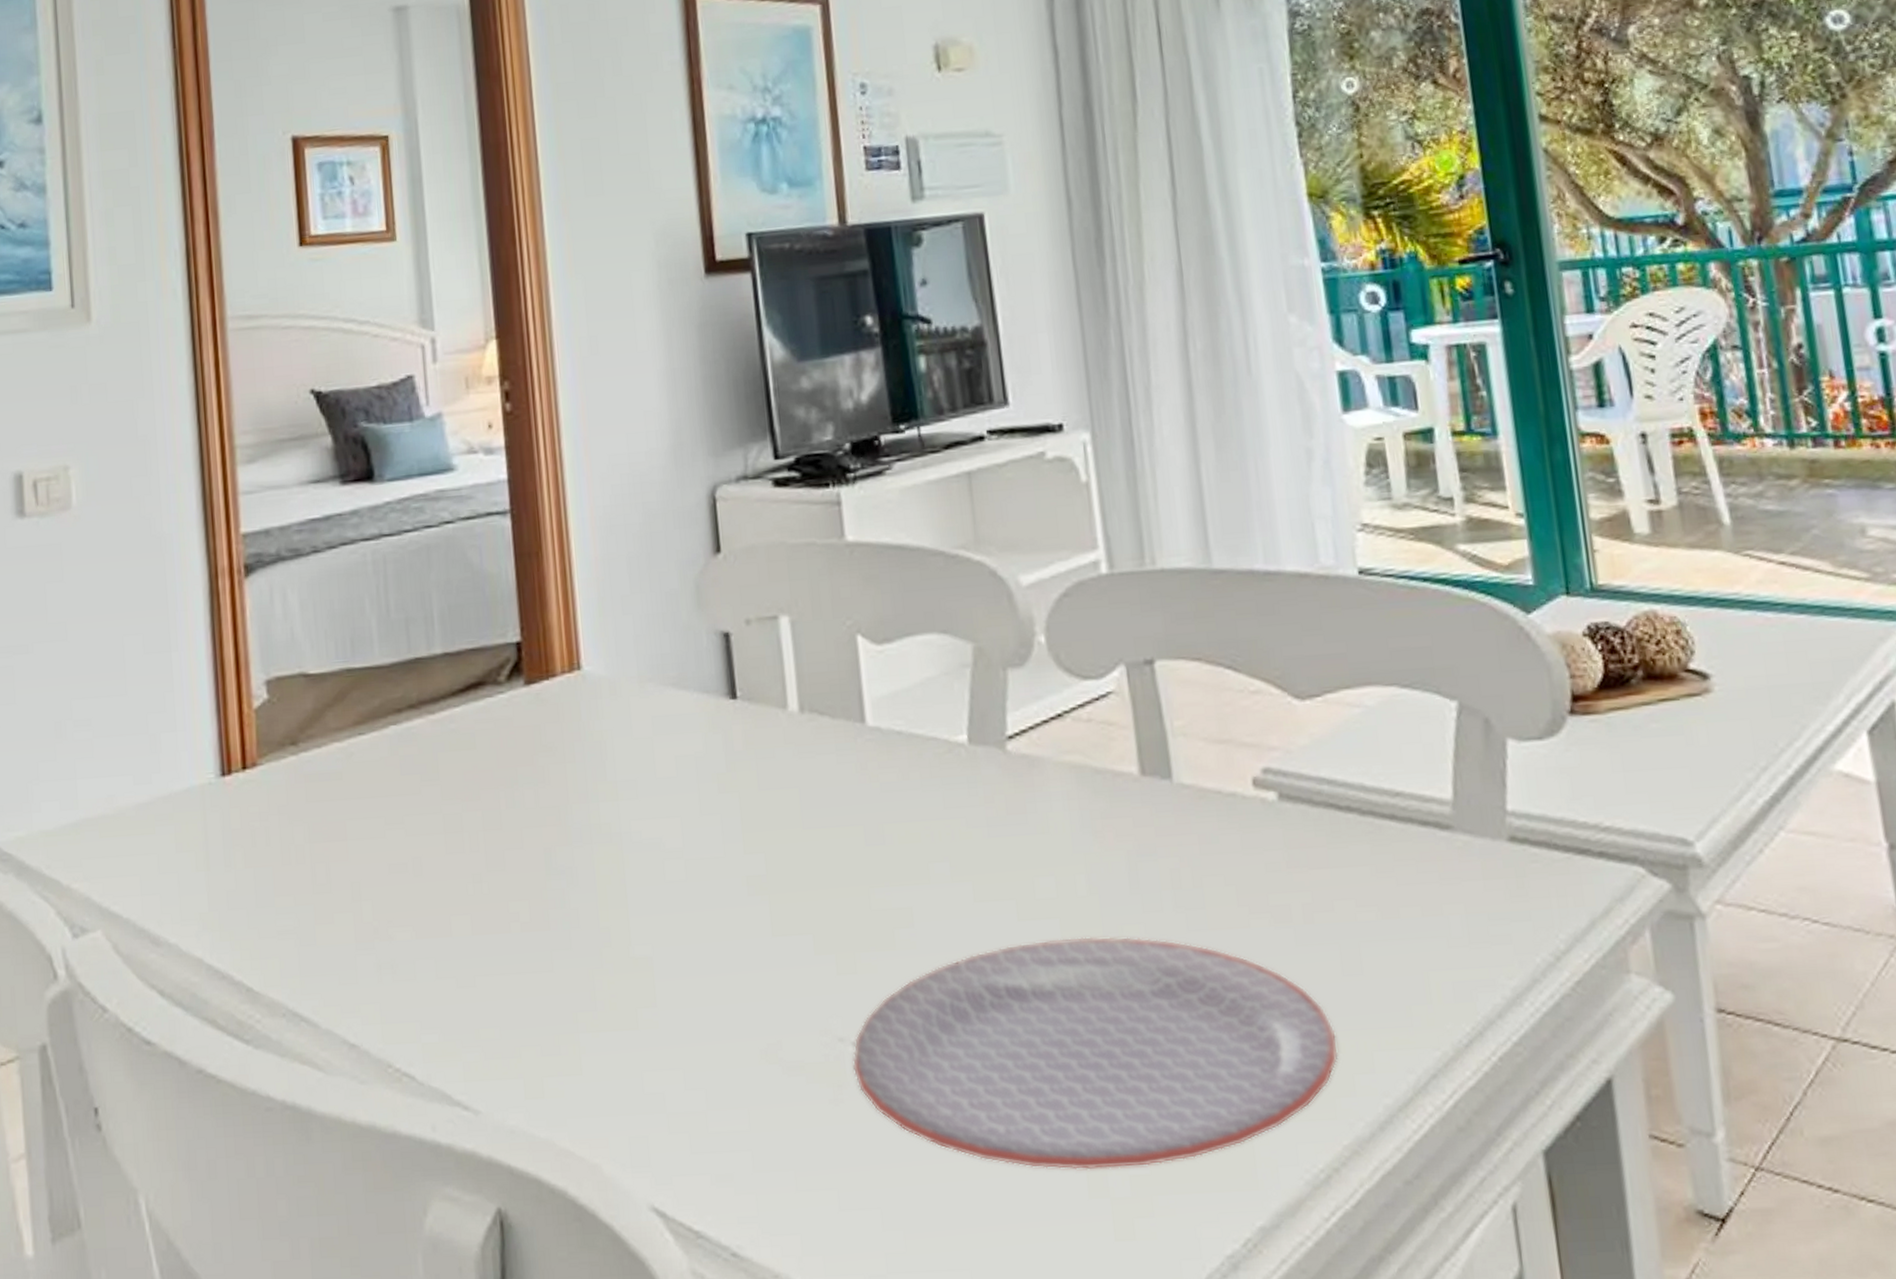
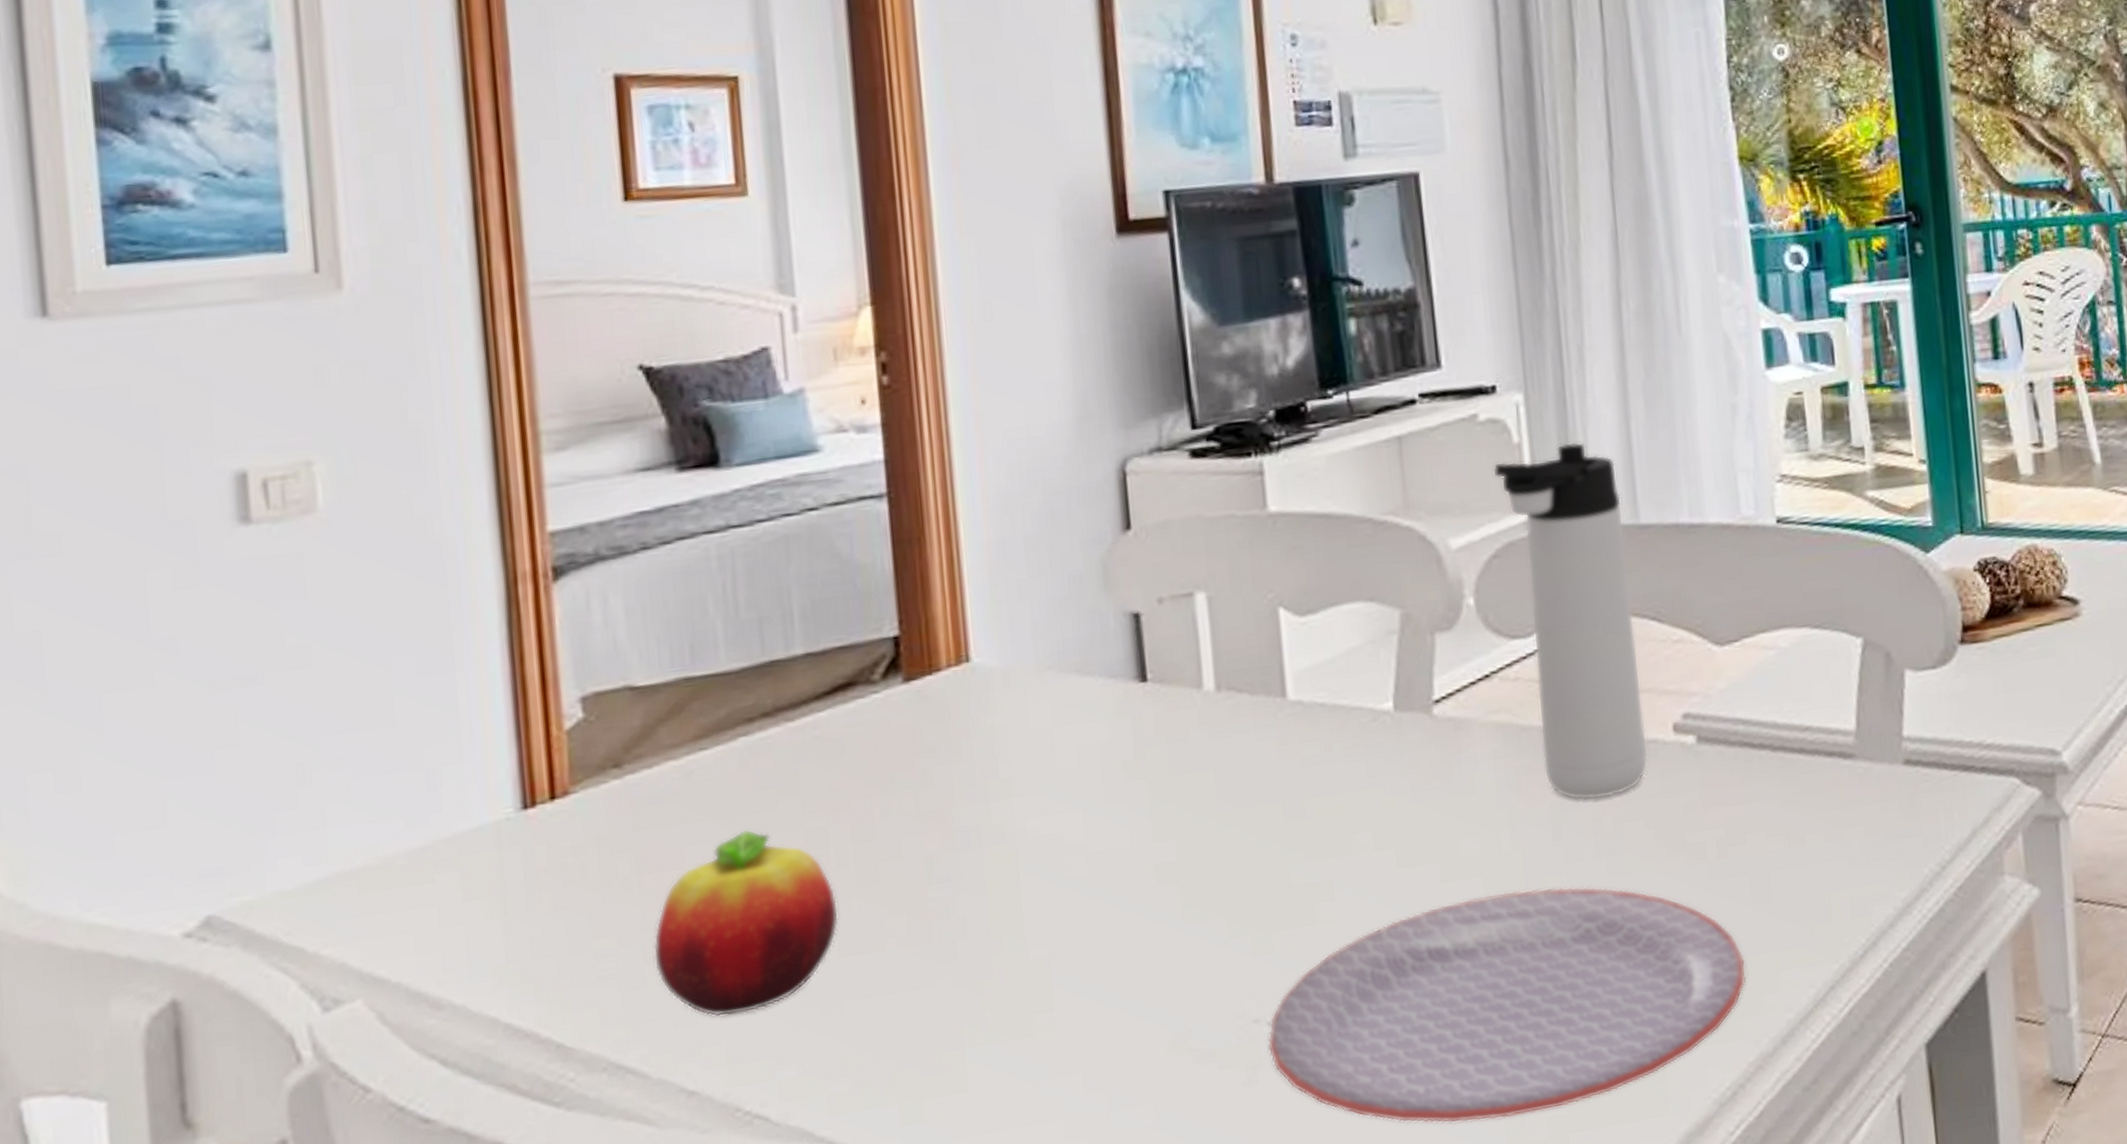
fruit: none [322,809,472,979] -> present [653,829,840,1017]
thermos bottle: none [1061,483,1227,850] -> present [1493,442,1648,800]

